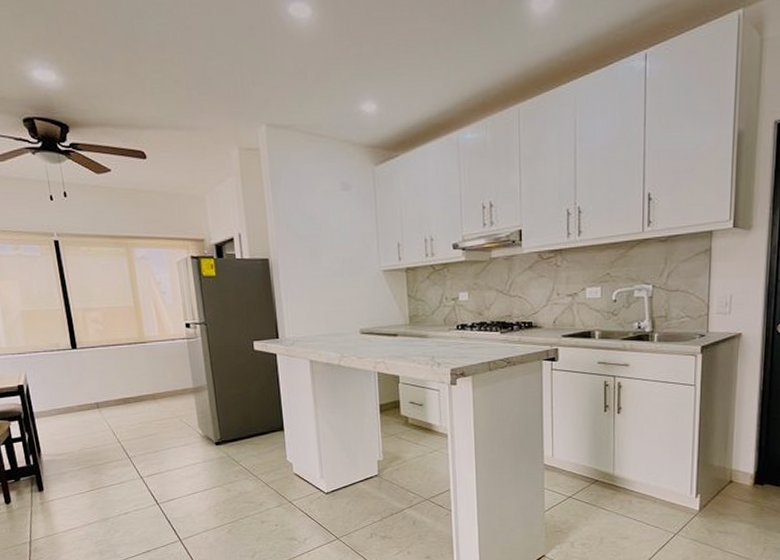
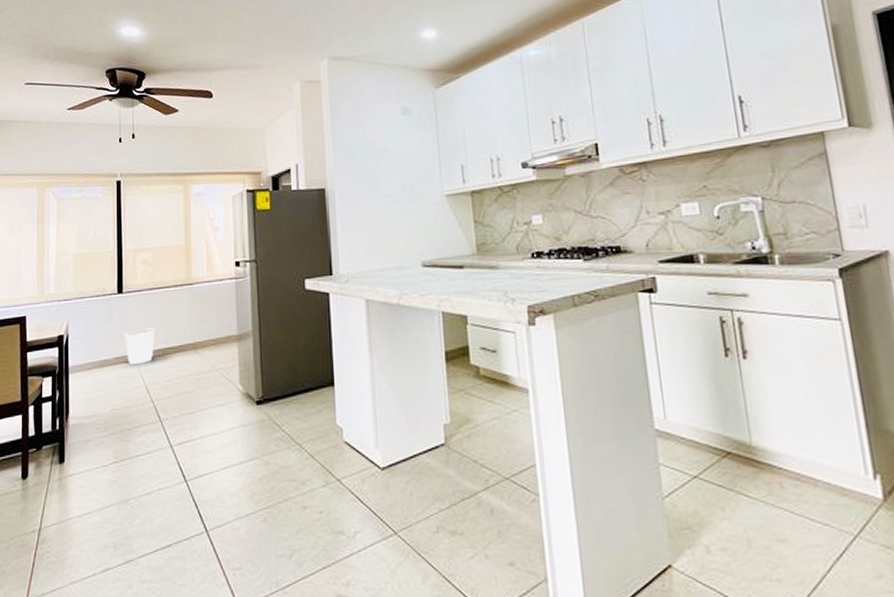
trash can: none [84,380,115,412] -> present [125,328,155,366]

